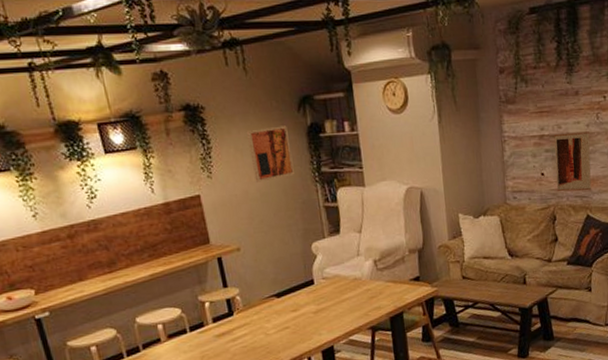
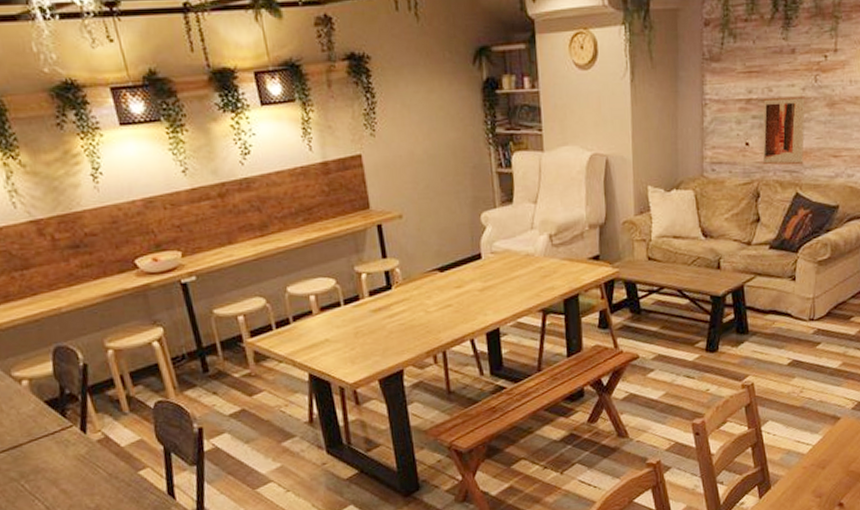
wall art: present [246,125,296,182] -> none [414,80,467,143]

